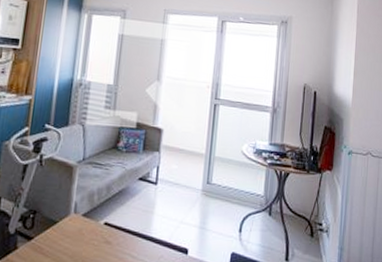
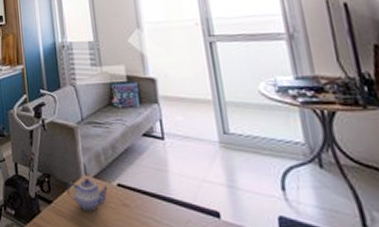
teapot: none [51,216,96,249] -> present [67,178,109,212]

